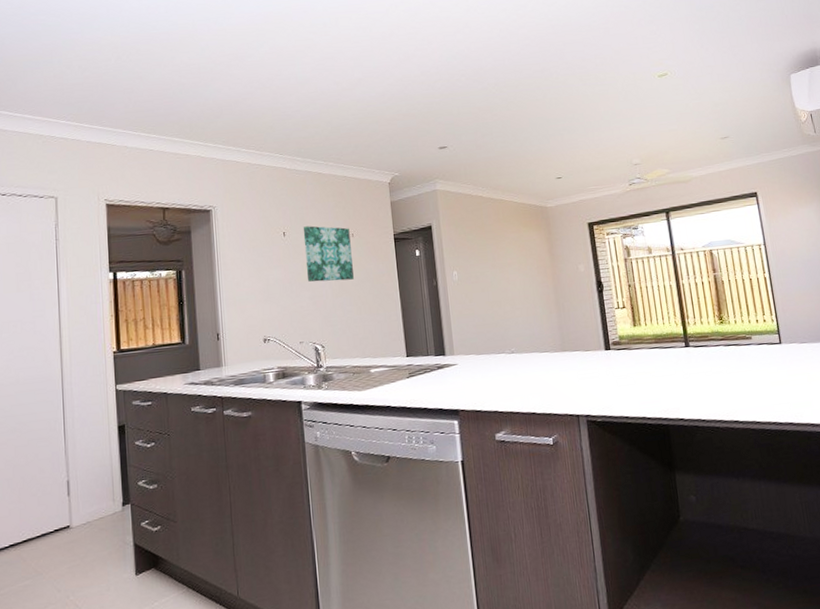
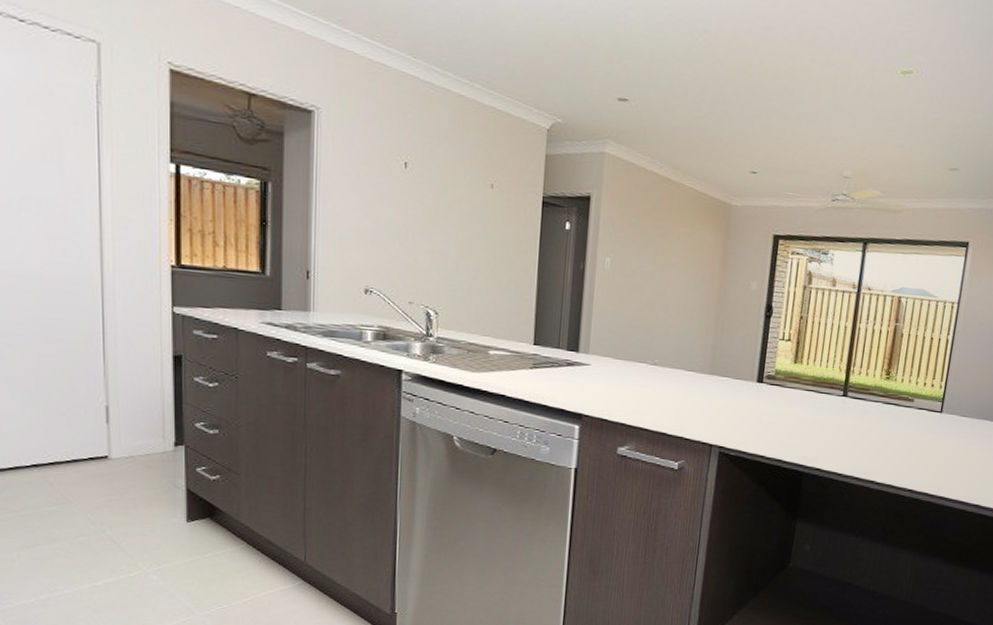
wall art: present [303,226,354,282] -> none [428,161,489,241]

